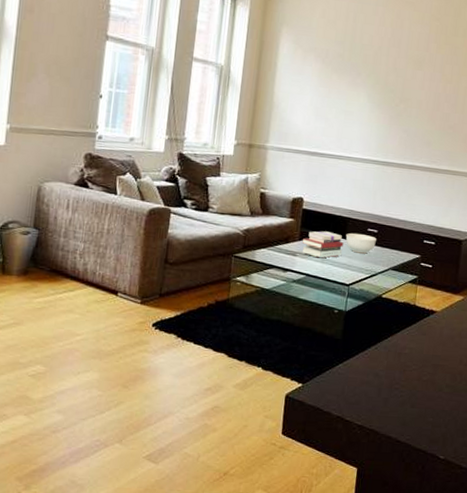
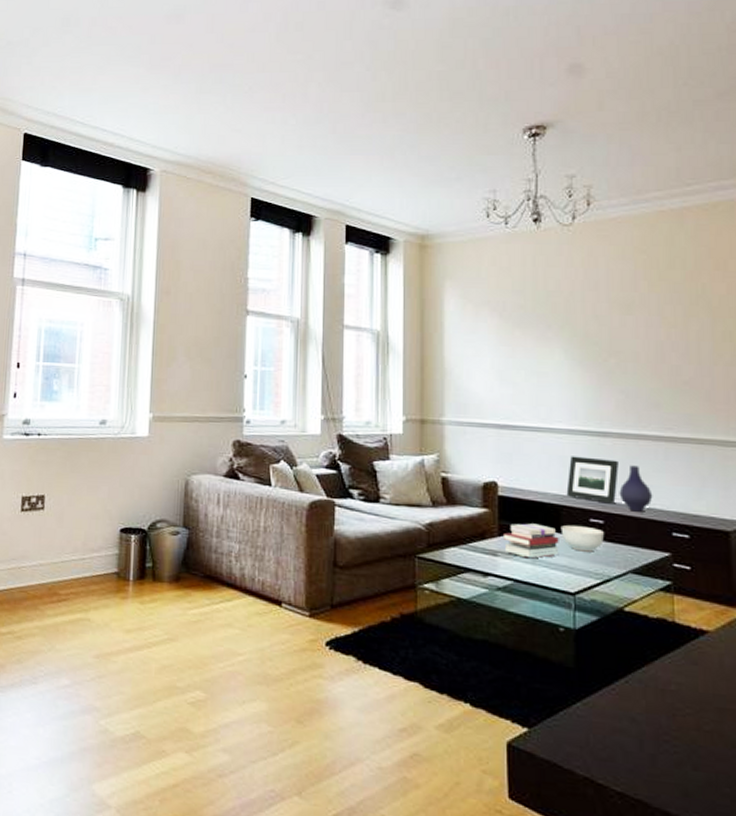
picture frame: none [353,180,395,218] -> present [566,456,619,504]
vase: none [391,189,415,225] -> present [619,465,653,512]

